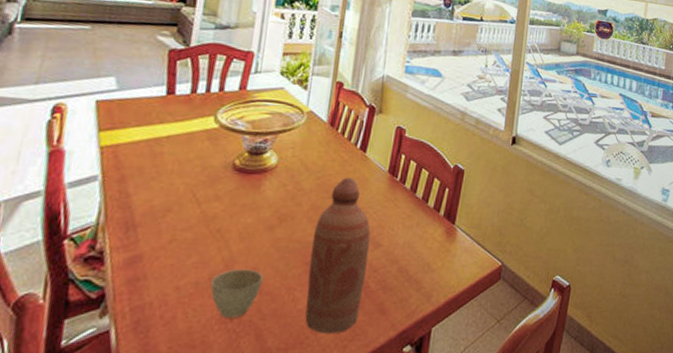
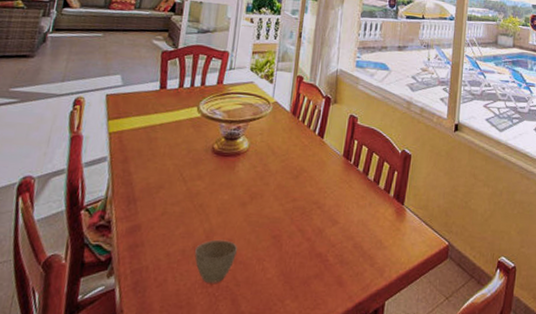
bottle: present [305,177,371,334] -> none [273,160,329,302]

